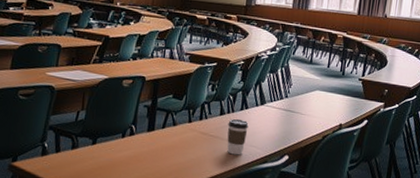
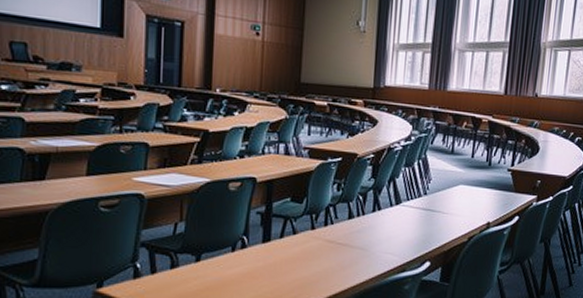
coffee cup: present [227,118,249,155] -> none [358,222,383,265]

